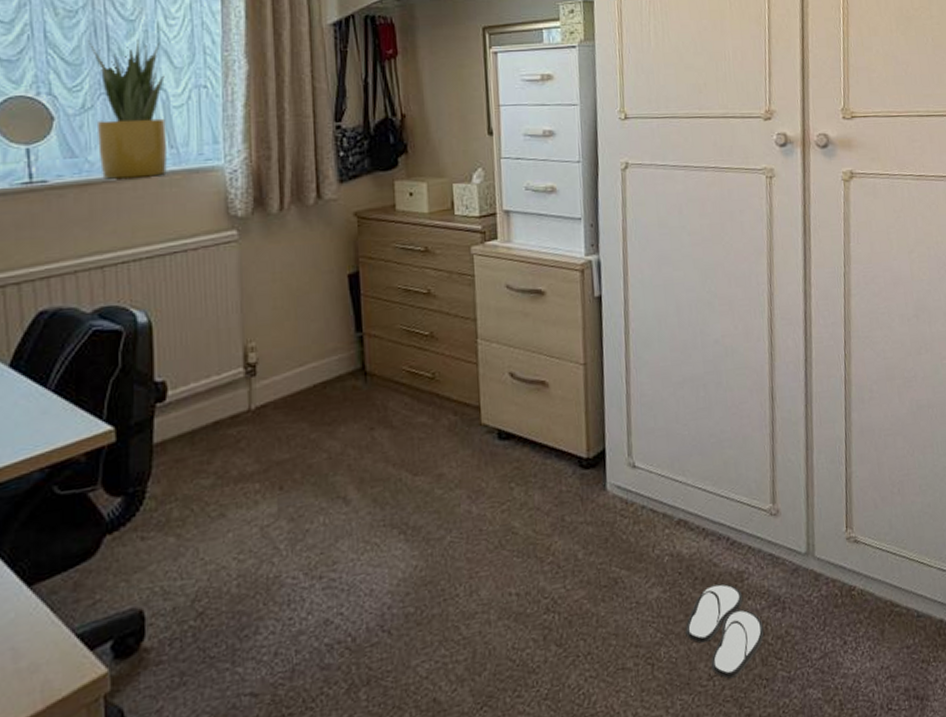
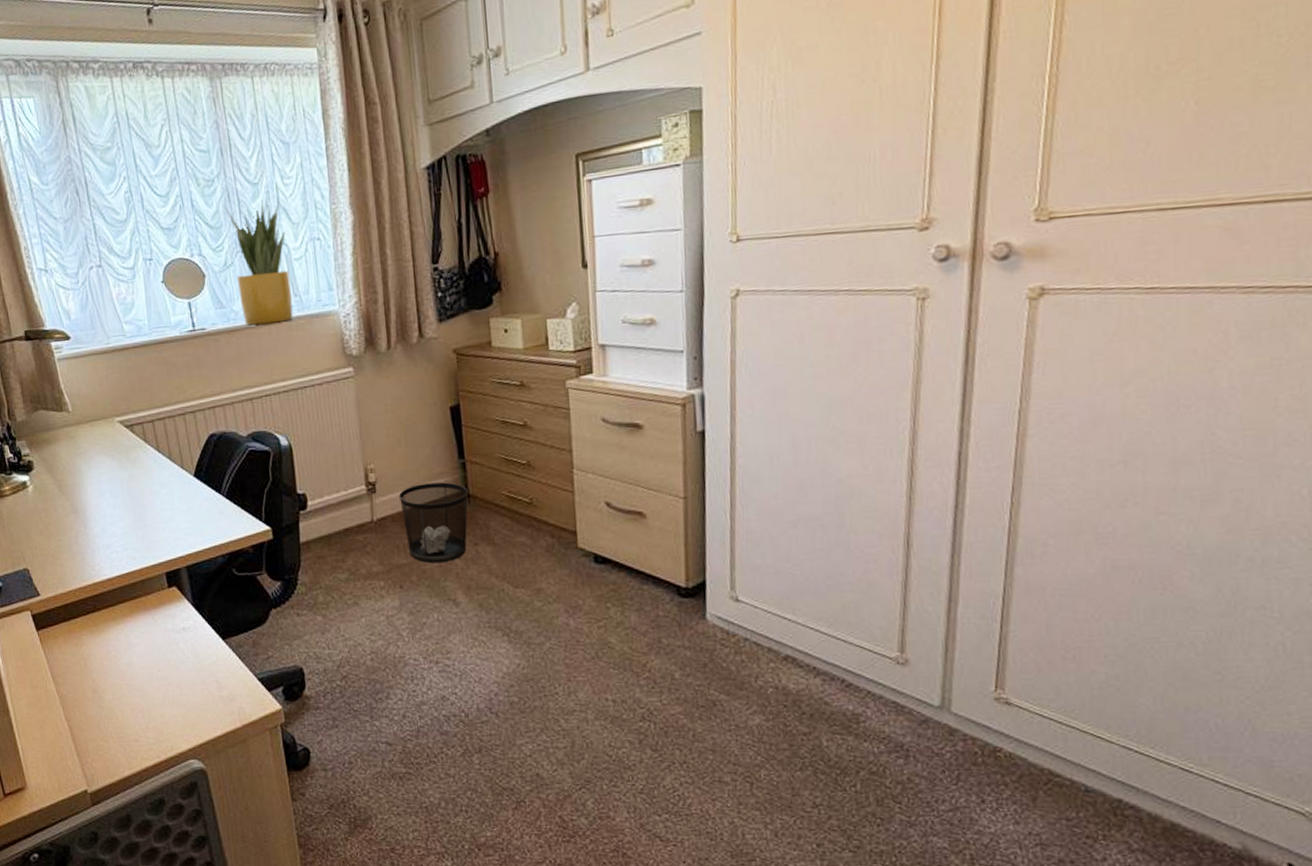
waste bin: none [285,359,365,456] -> present [399,482,468,564]
slippers: present [685,583,764,679] -> none [789,722,881,810]

